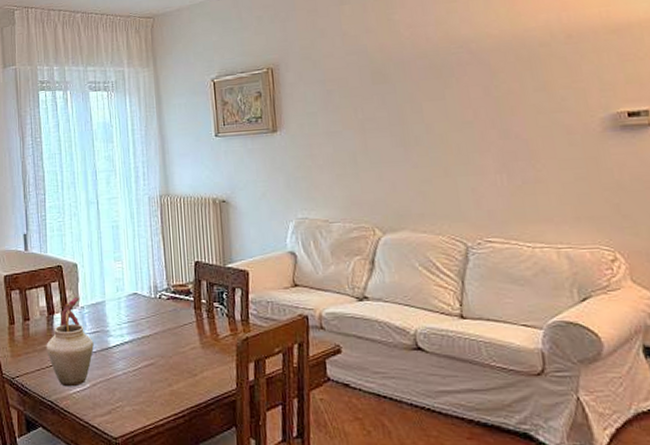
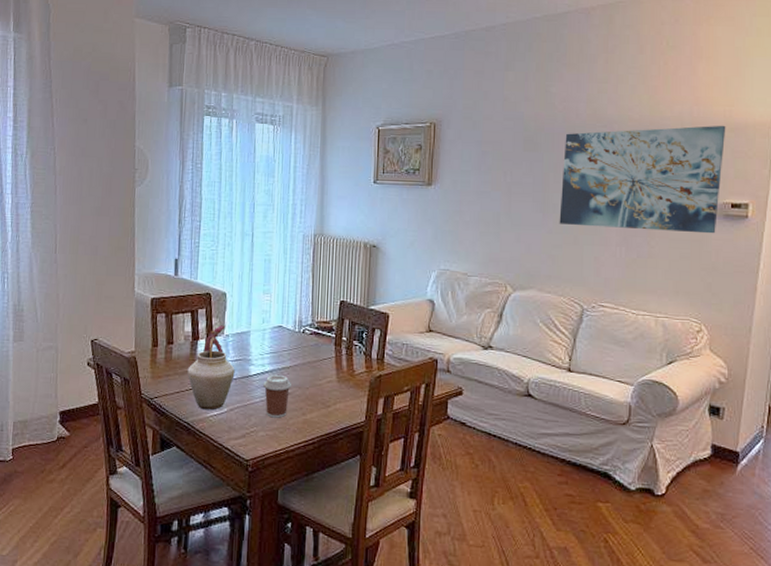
coffee cup: none [124,345,153,391] -> present [263,375,291,418]
wall art: none [417,27,614,157] -> present [559,125,726,234]

